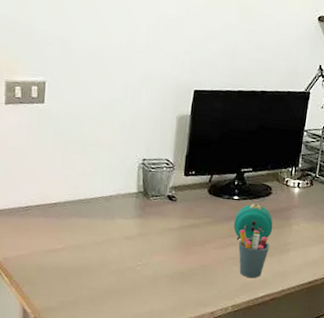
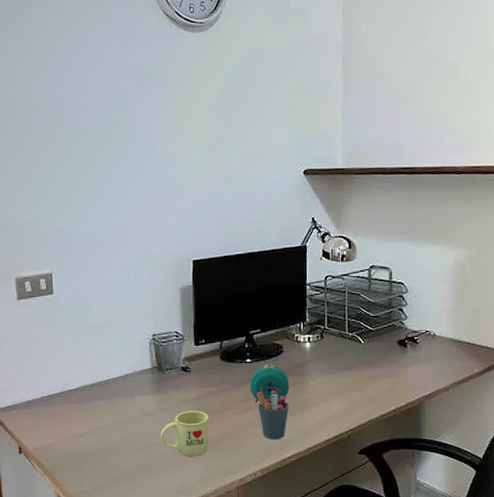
mug: none [137,239,189,285] -> present [160,410,209,457]

